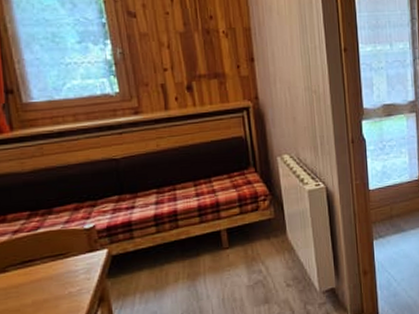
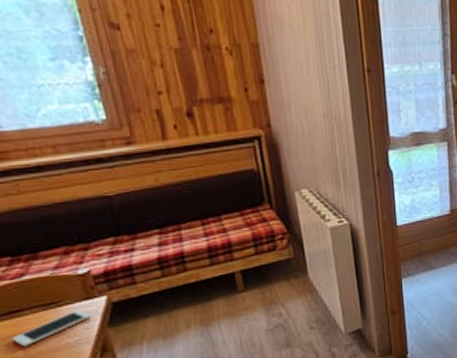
cell phone: none [23,261,93,295] -> present [11,310,91,347]

